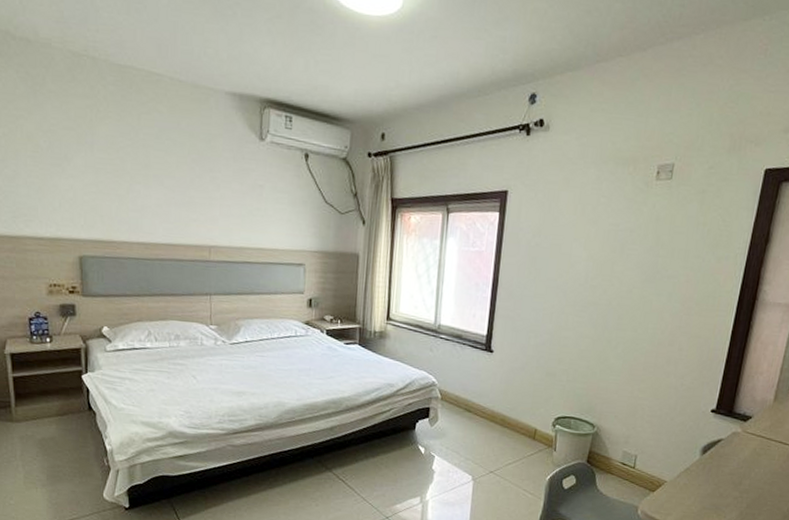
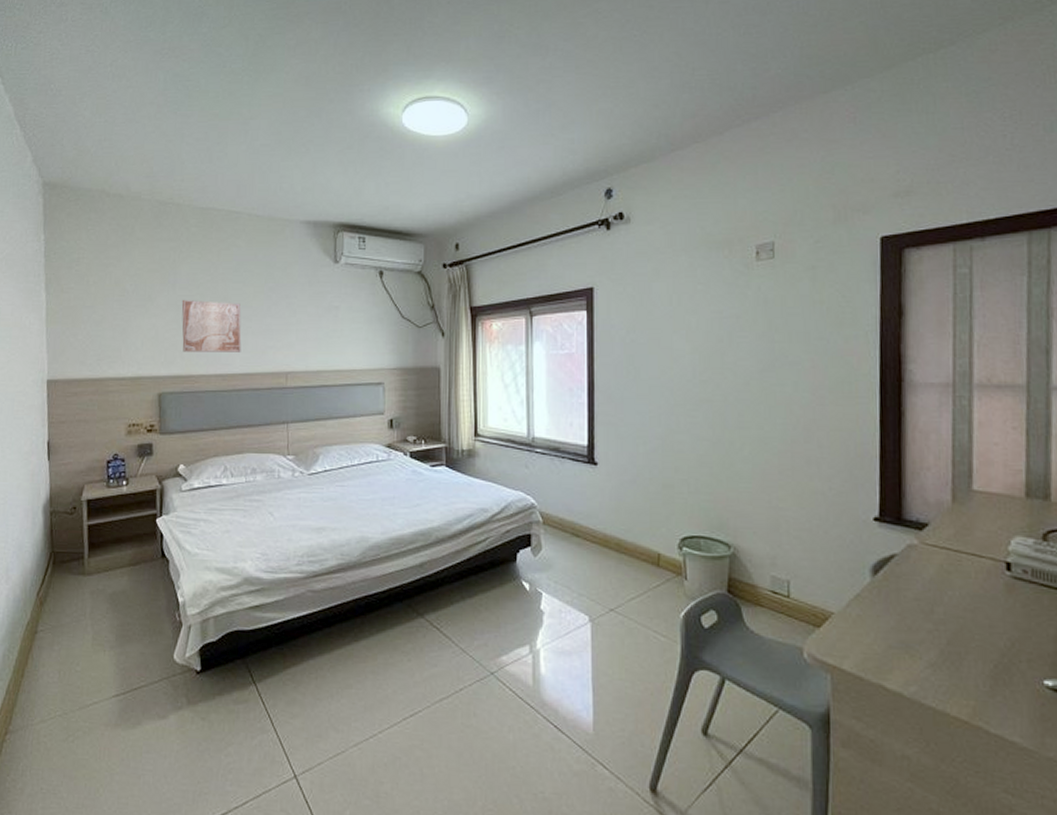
wall art: none [100,163,164,223] -> present [181,300,242,352]

